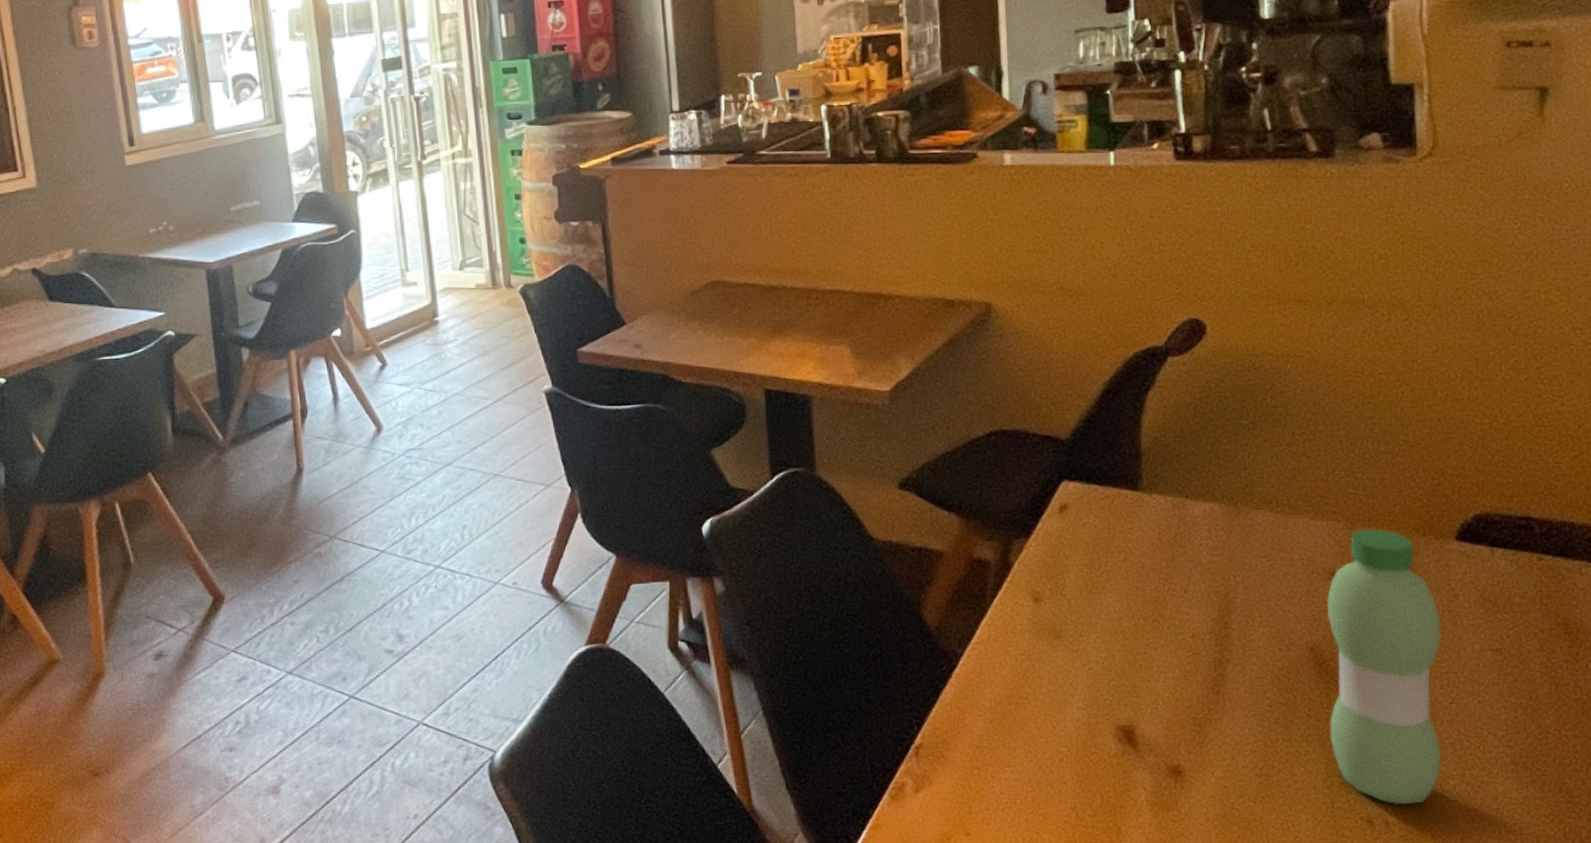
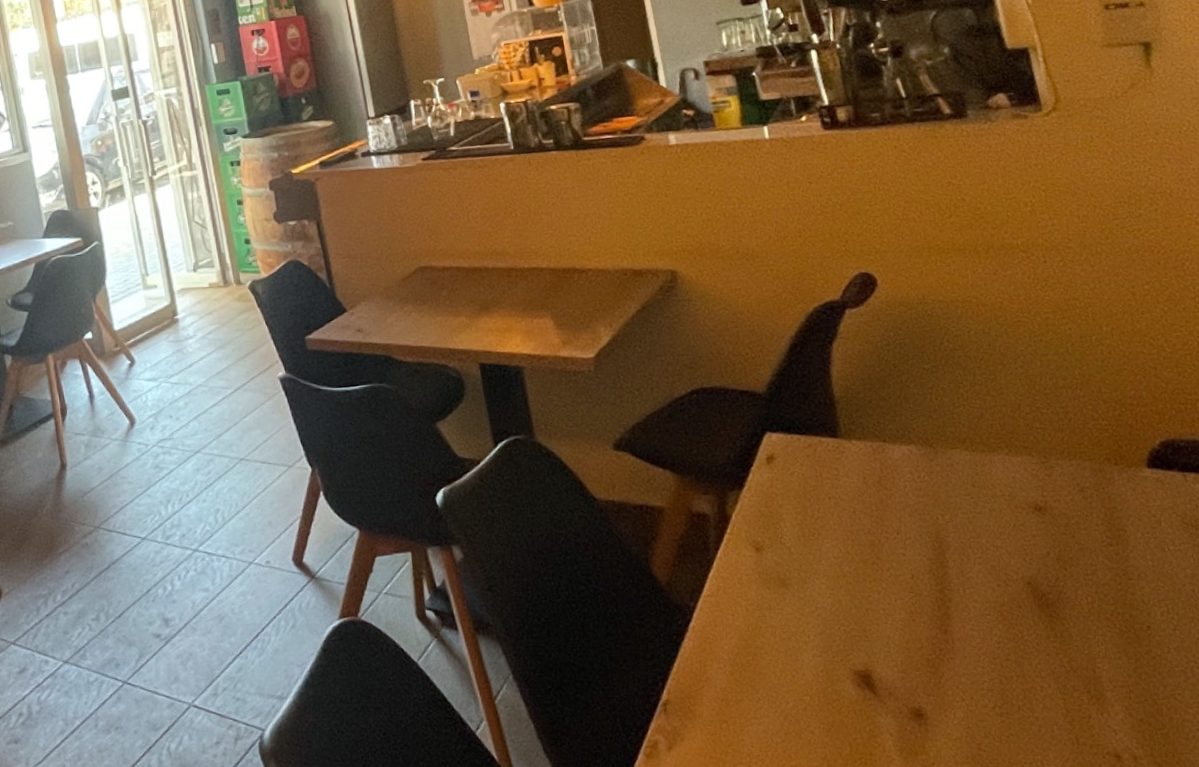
water bottle: present [1326,529,1441,805] -> none [1034,461,1177,738]

